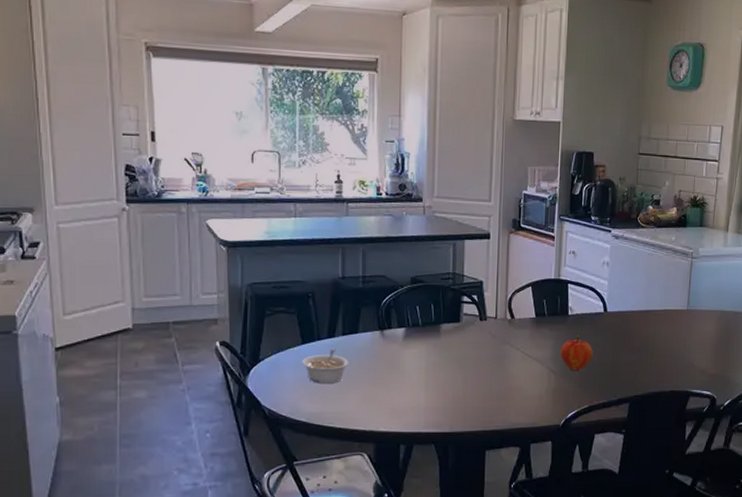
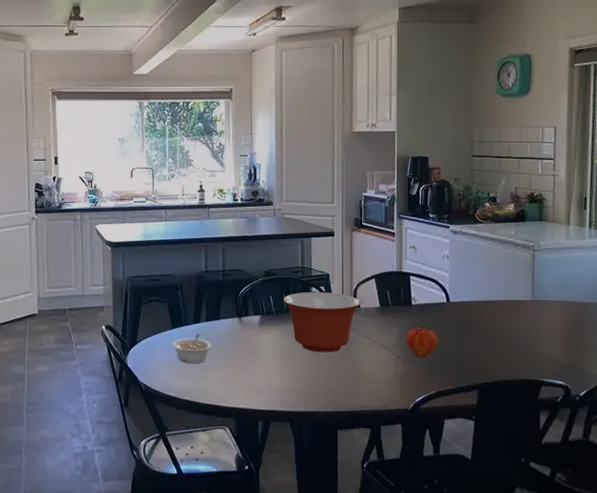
mixing bowl: none [431,301,516,368] -> present [283,292,362,353]

